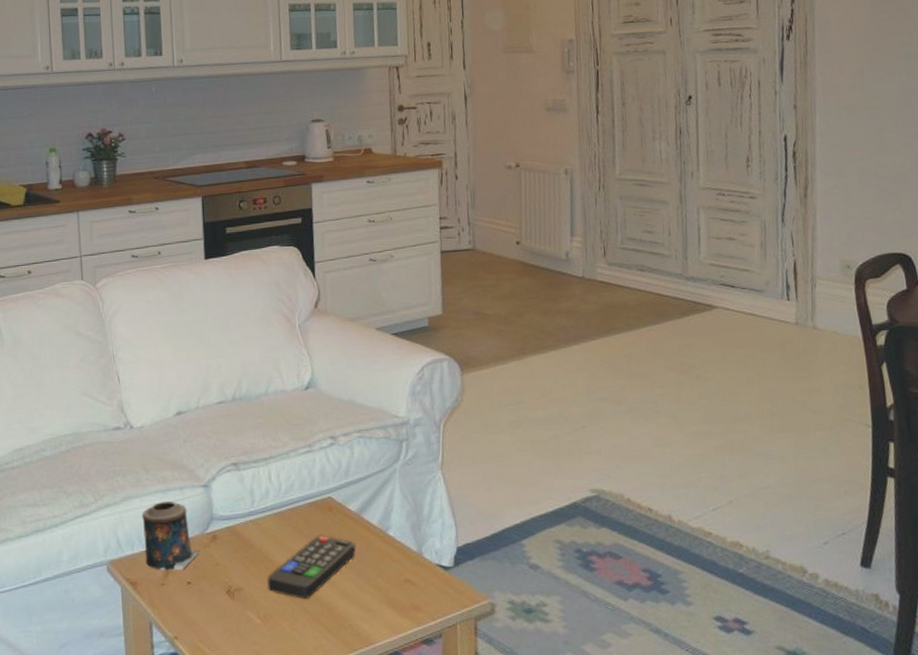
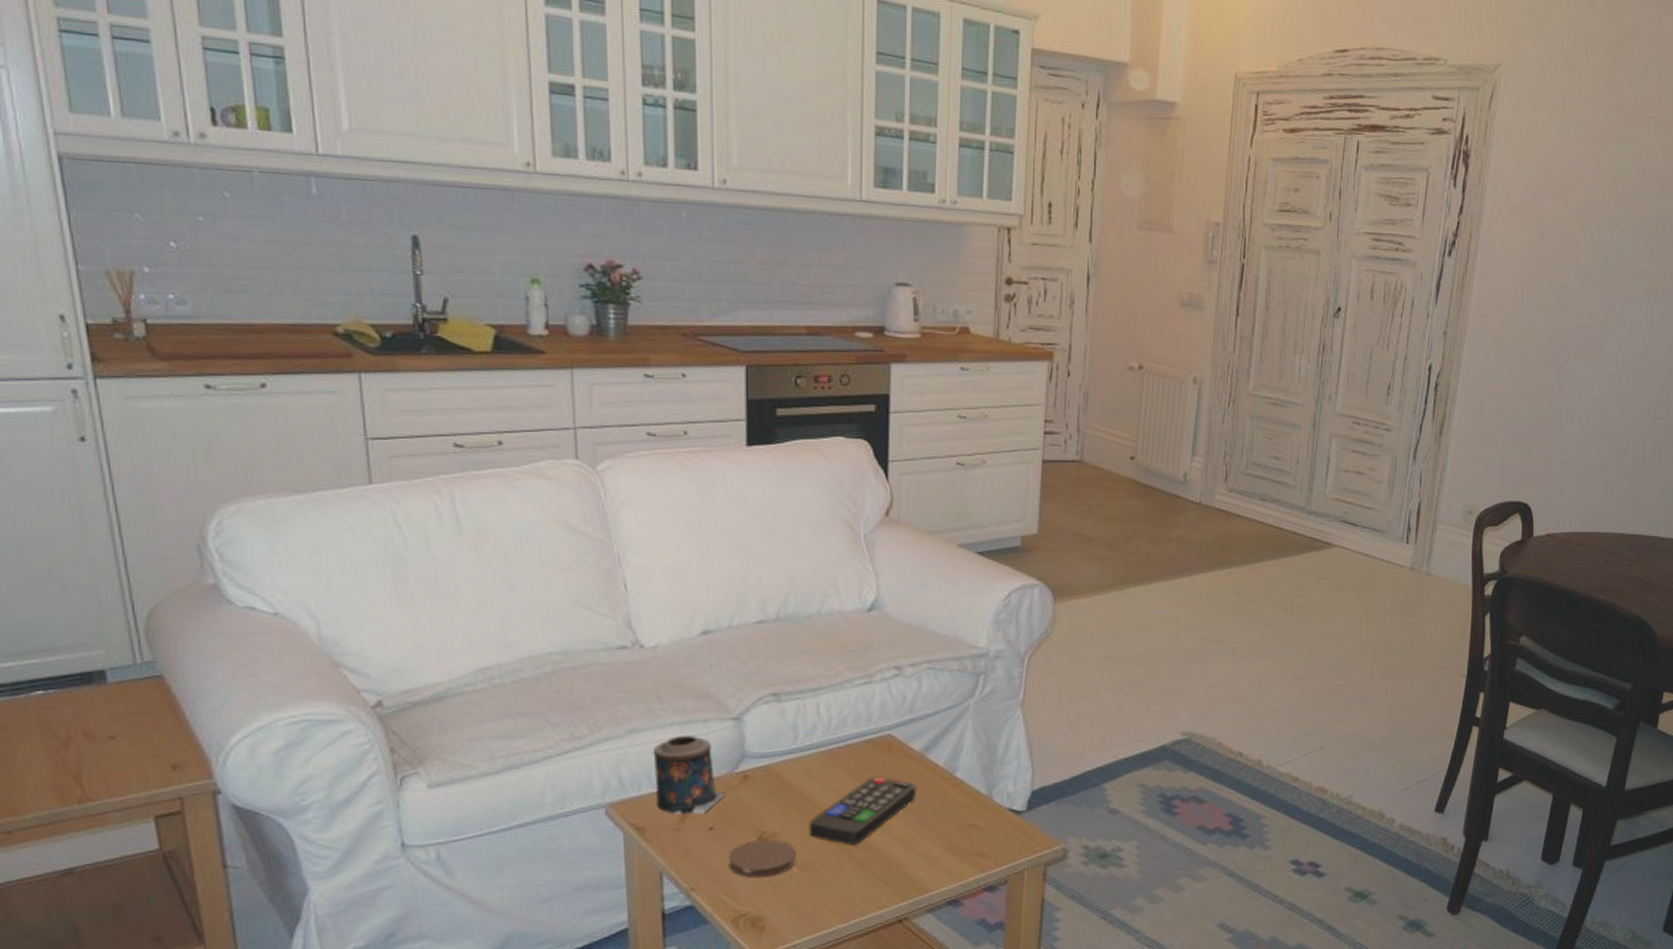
coaster: none [203,593,259,629] -> present [728,840,796,878]

